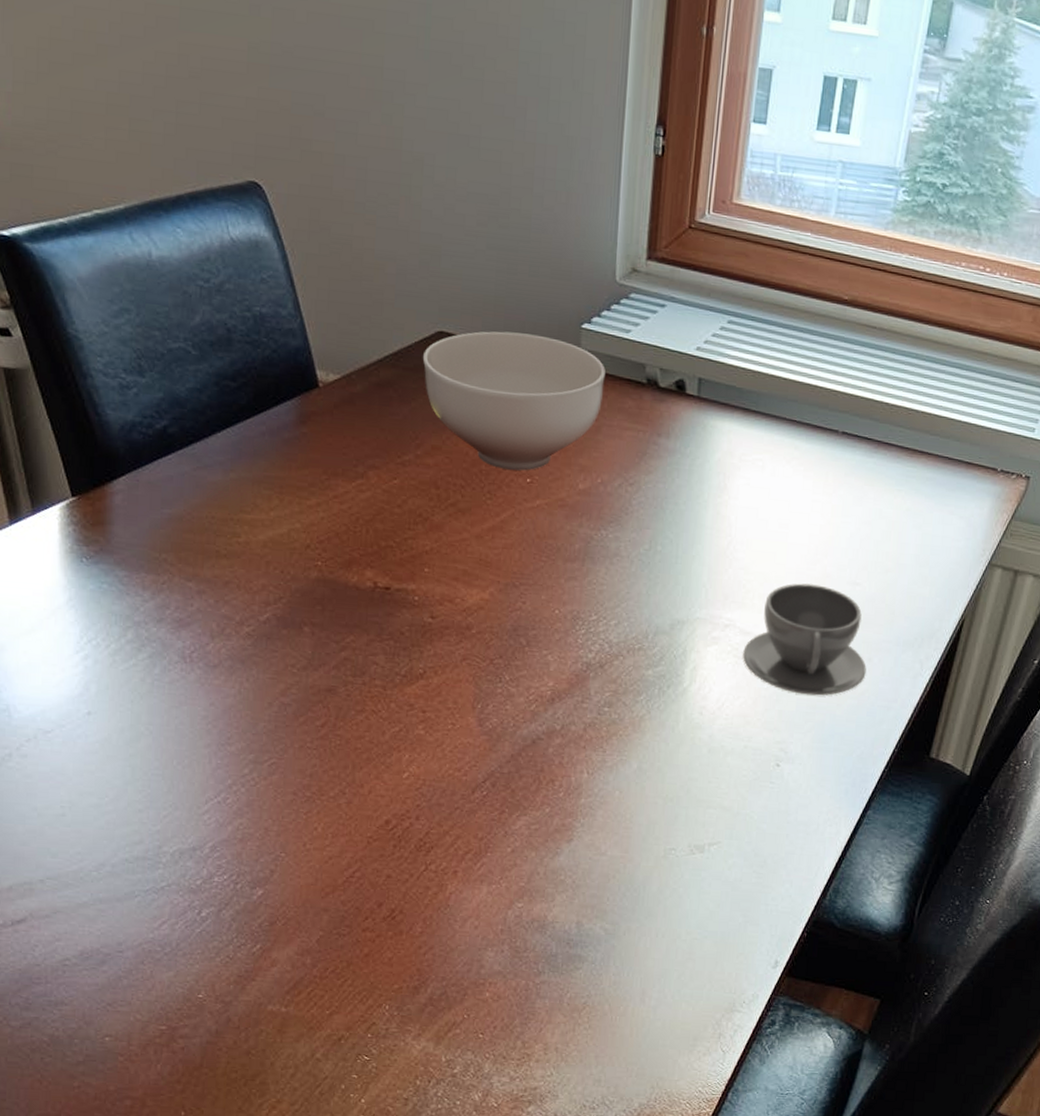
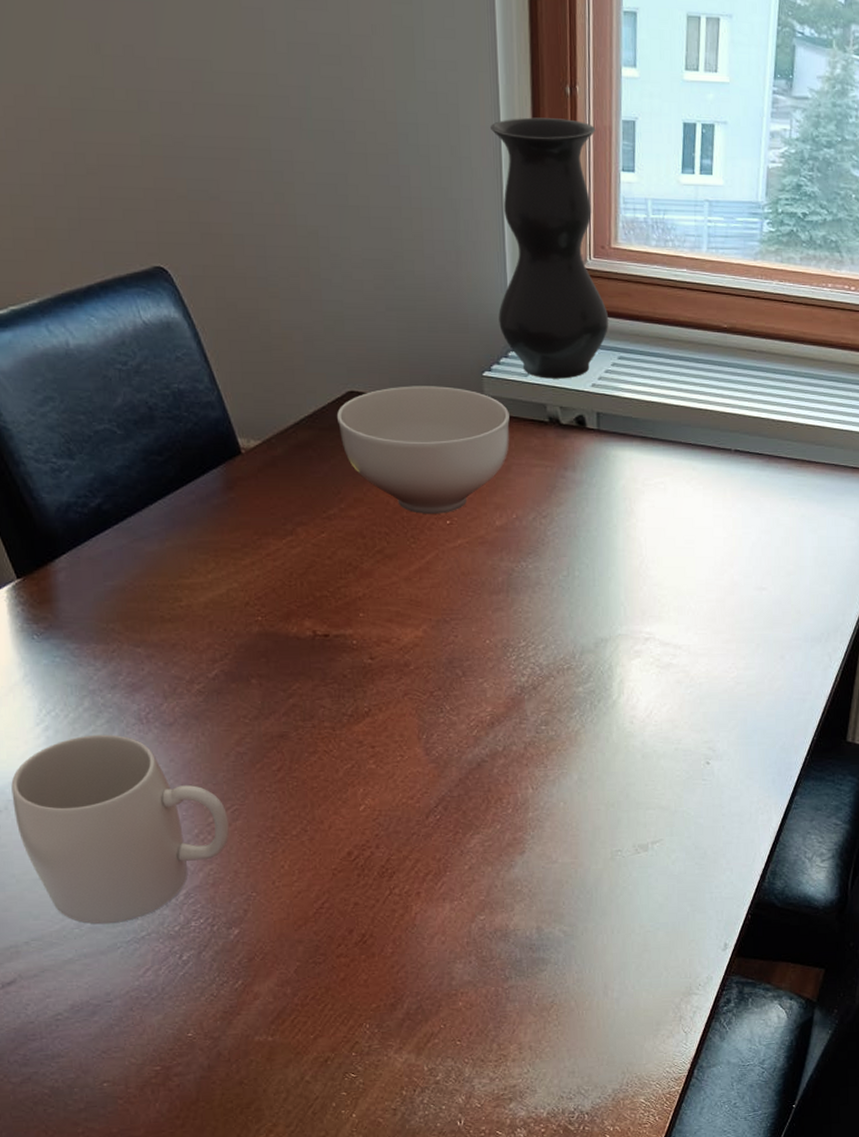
mug: none [42,668,265,870] -> present [11,734,229,925]
vase: none [604,55,730,339] -> present [491,117,609,379]
teacup: present [743,583,866,696] -> none [665,593,780,696]

